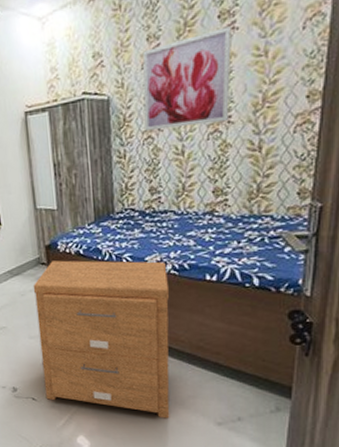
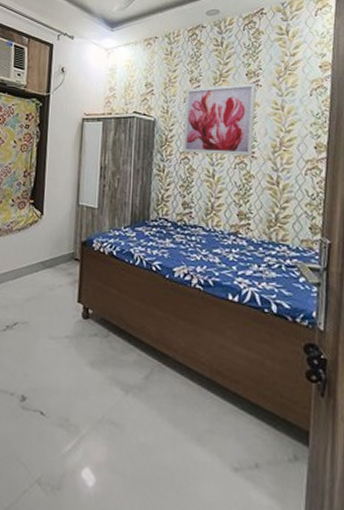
nightstand: present [33,260,170,419] -> none [55,258,194,456]

